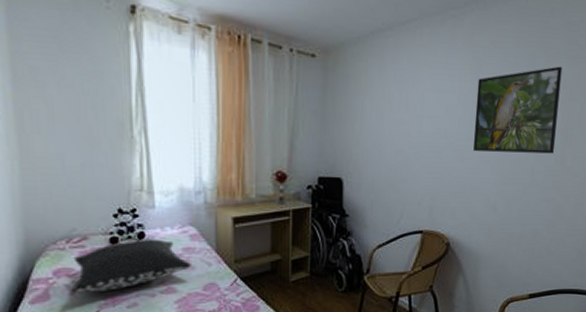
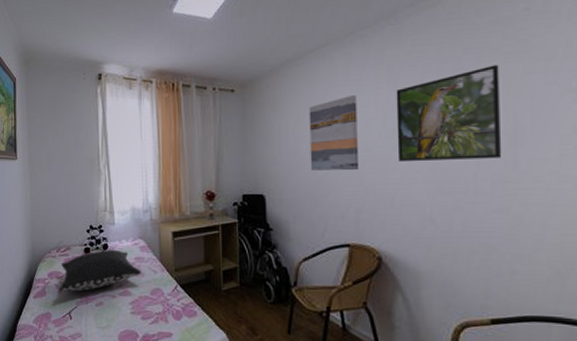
wall art: none [391,78,442,158] -> present [309,95,358,171]

